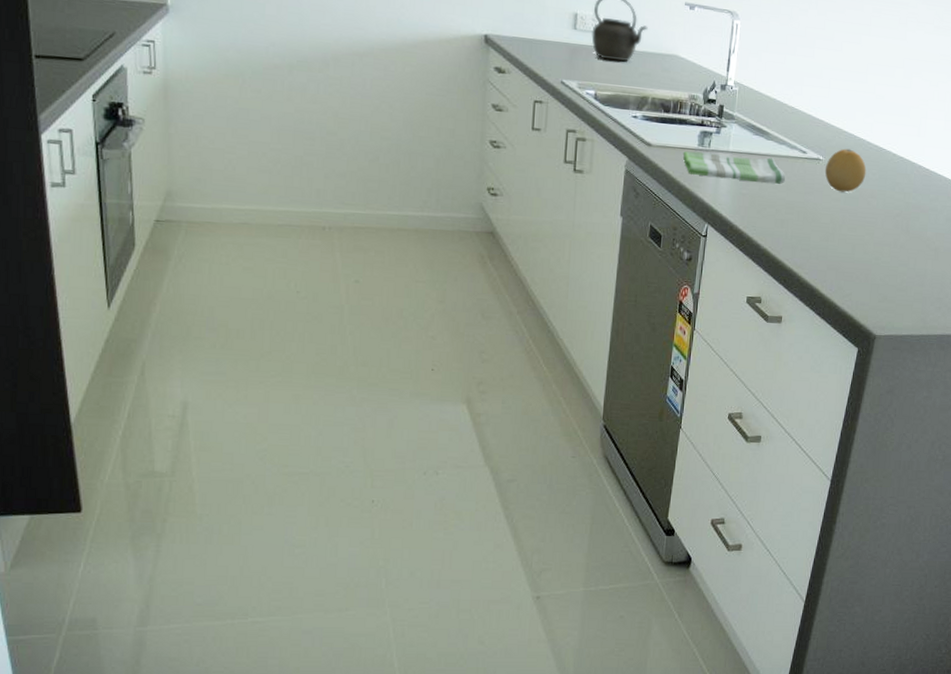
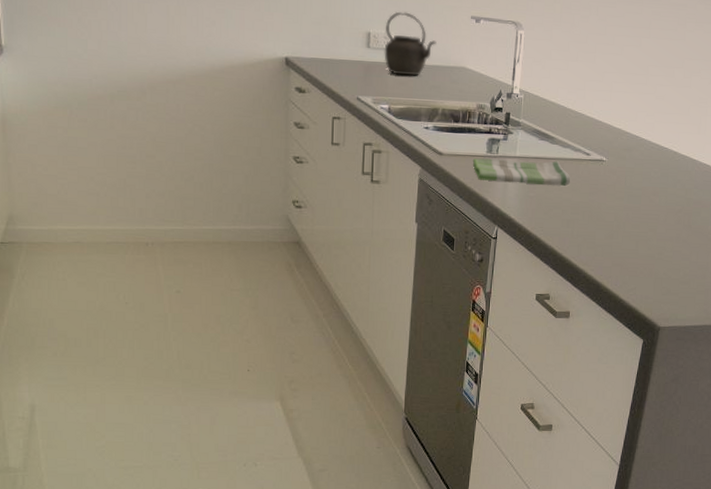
fruit: present [824,148,867,193] -> none [608,149,649,191]

